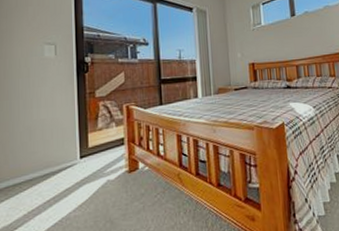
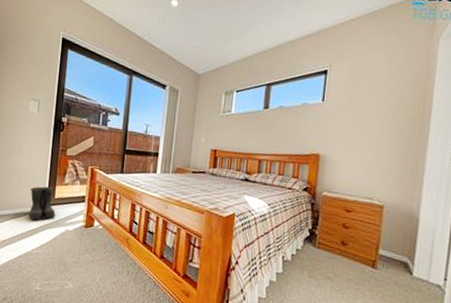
boots: none [58,136,93,179] -> present [28,186,56,221]

